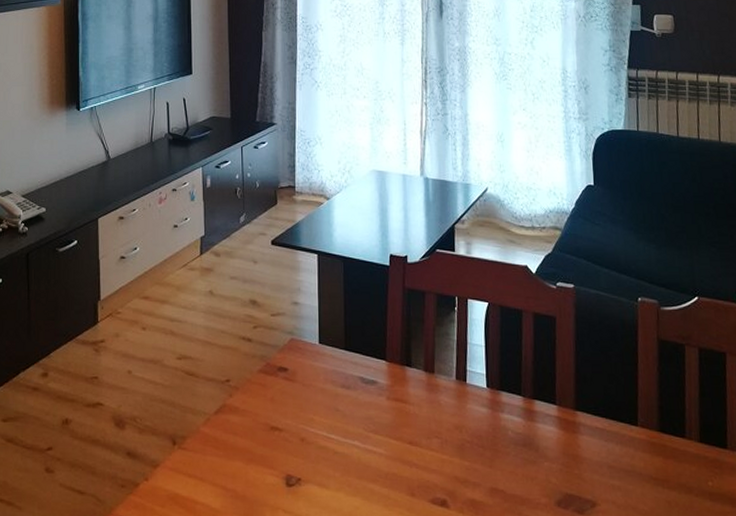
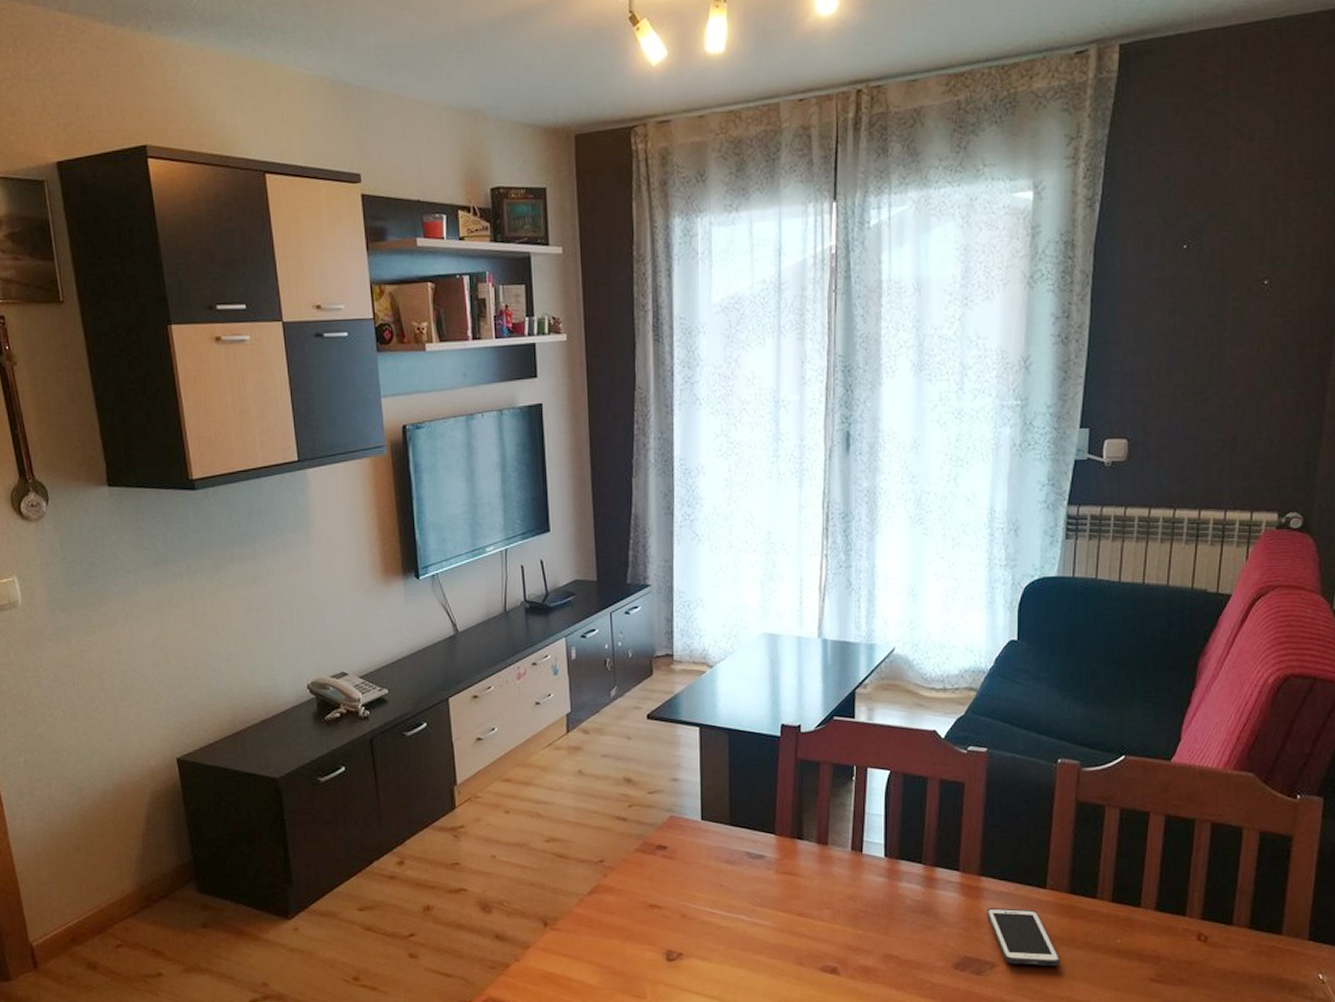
cell phone: none [583,444,657,508] -> present [986,908,1060,967]

